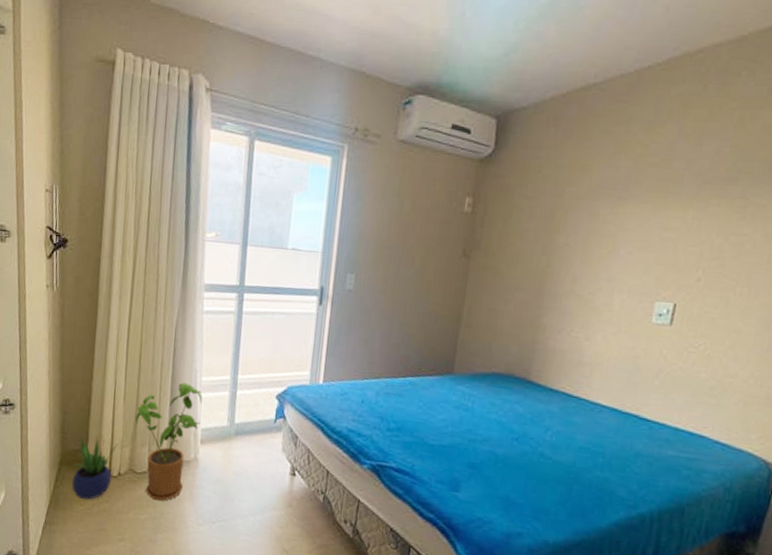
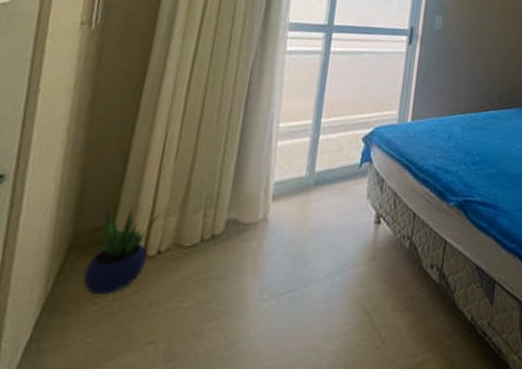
house plant: present [134,383,202,501] -> none [188,131,278,279]

